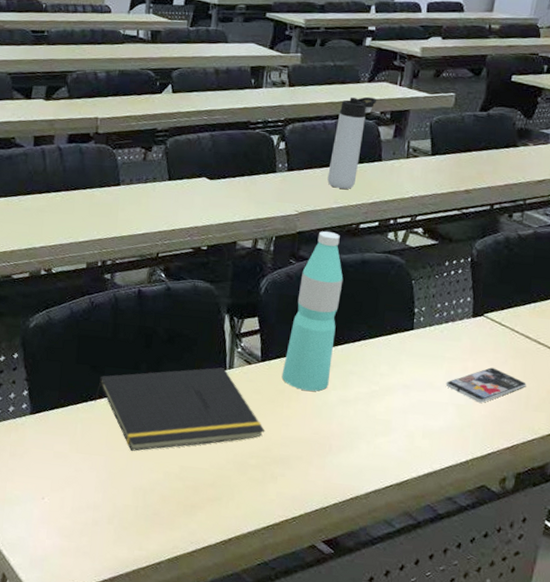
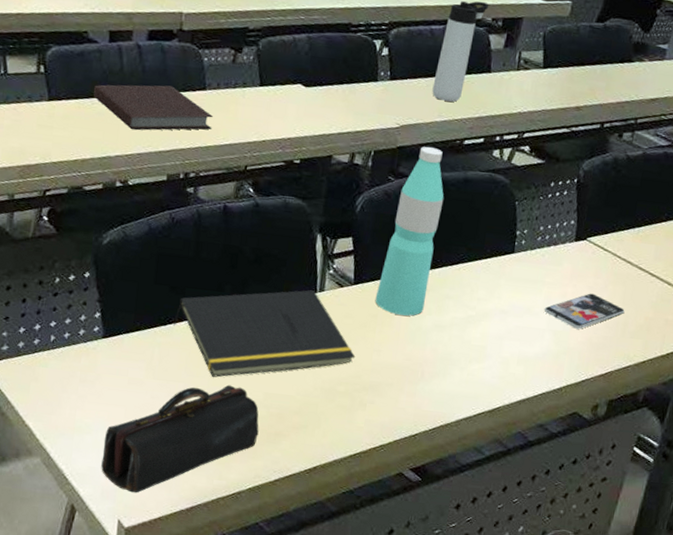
notebook: none [20,182,128,224] -> present [93,84,214,131]
pencil case: none [29,458,176,563] -> present [101,385,259,493]

